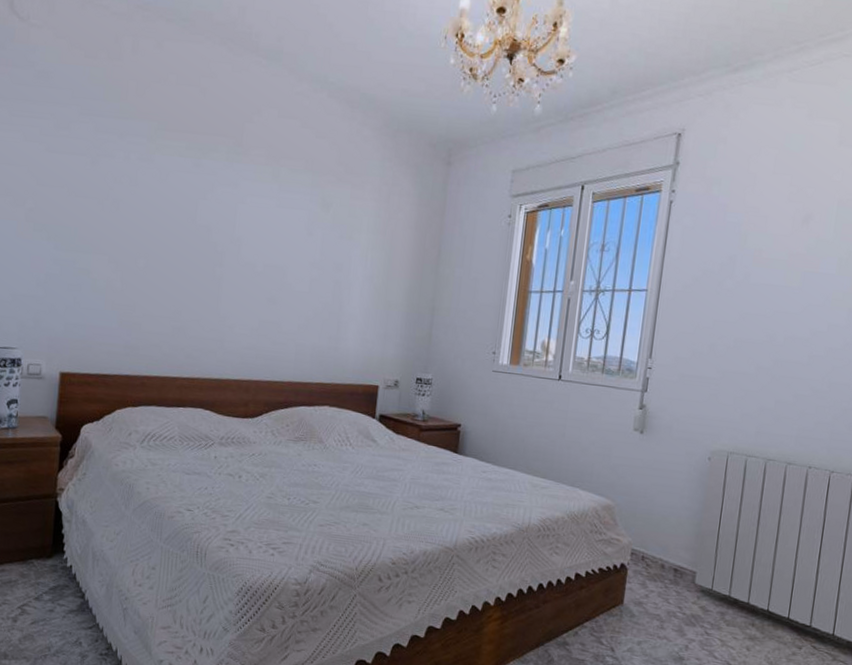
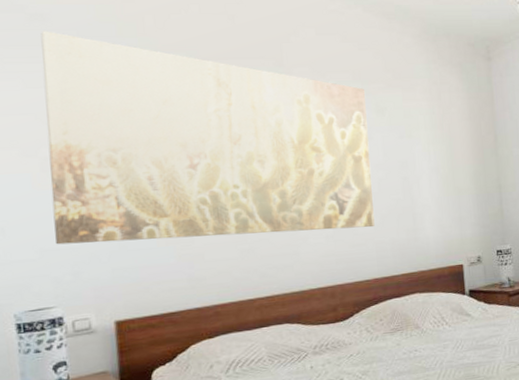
wall art: none [25,88,315,328] -> present [40,31,375,245]

